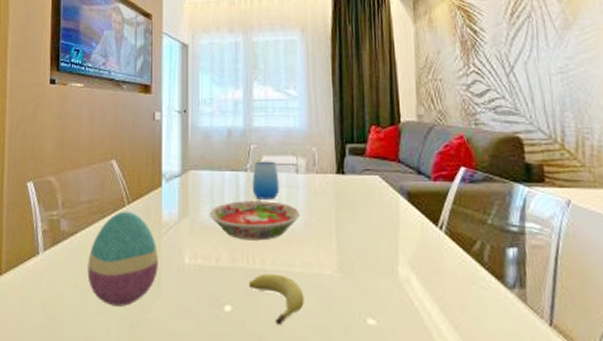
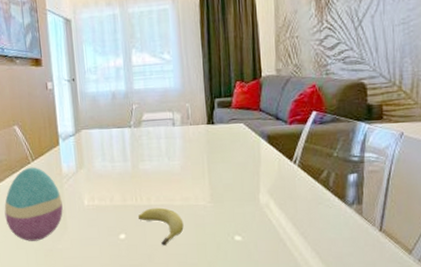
bowl: present [209,201,300,241] -> none [101,151,178,184]
cup: present [252,161,280,200] -> none [135,117,160,150]

